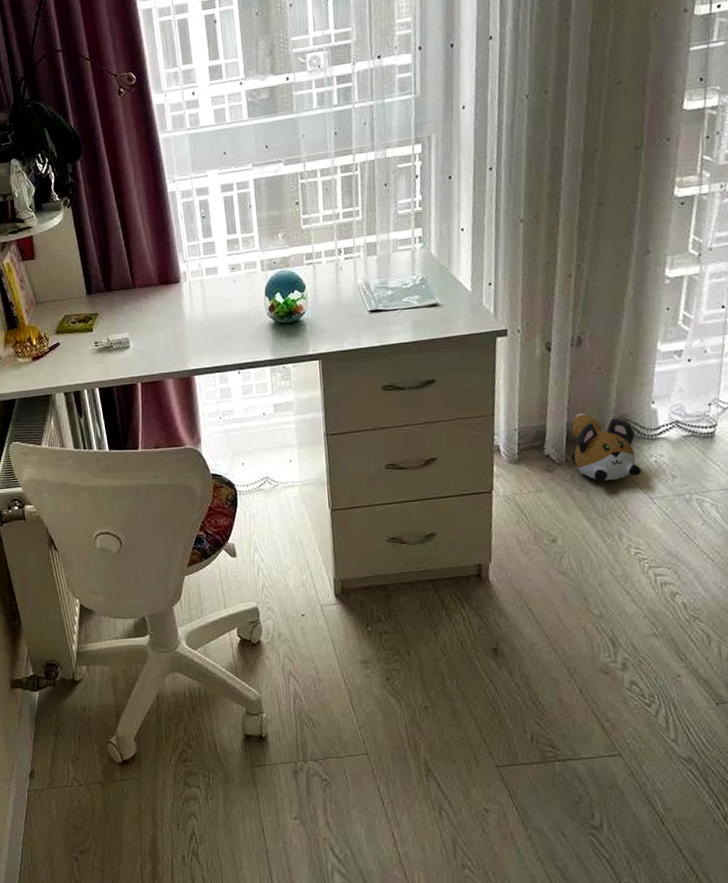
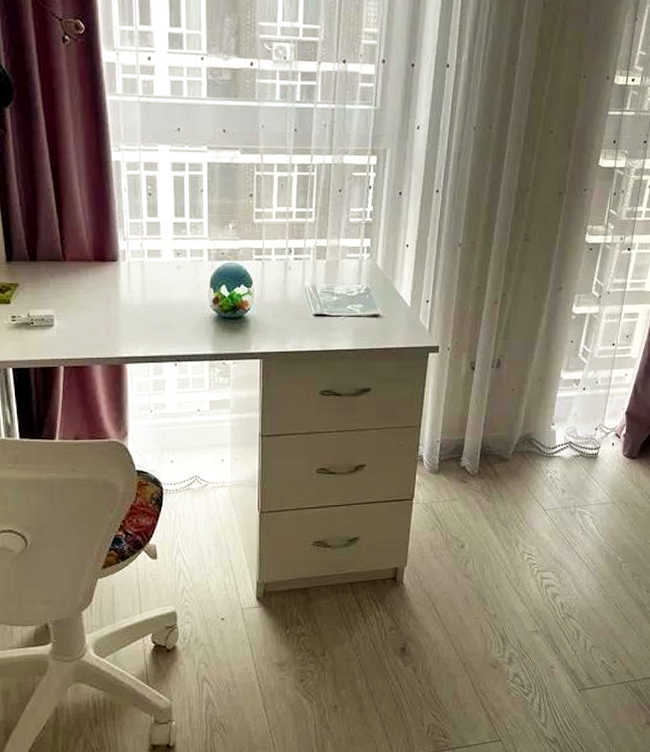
plush toy: present [571,413,642,482] -> none [483,429,539,493]

